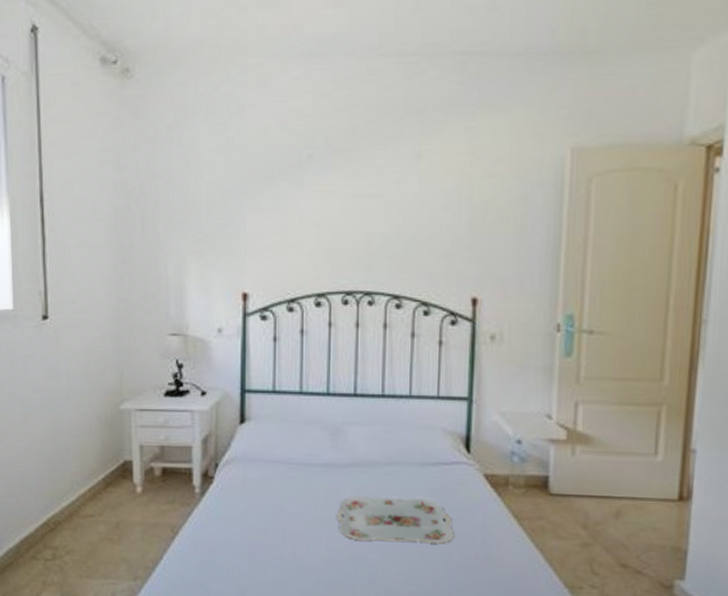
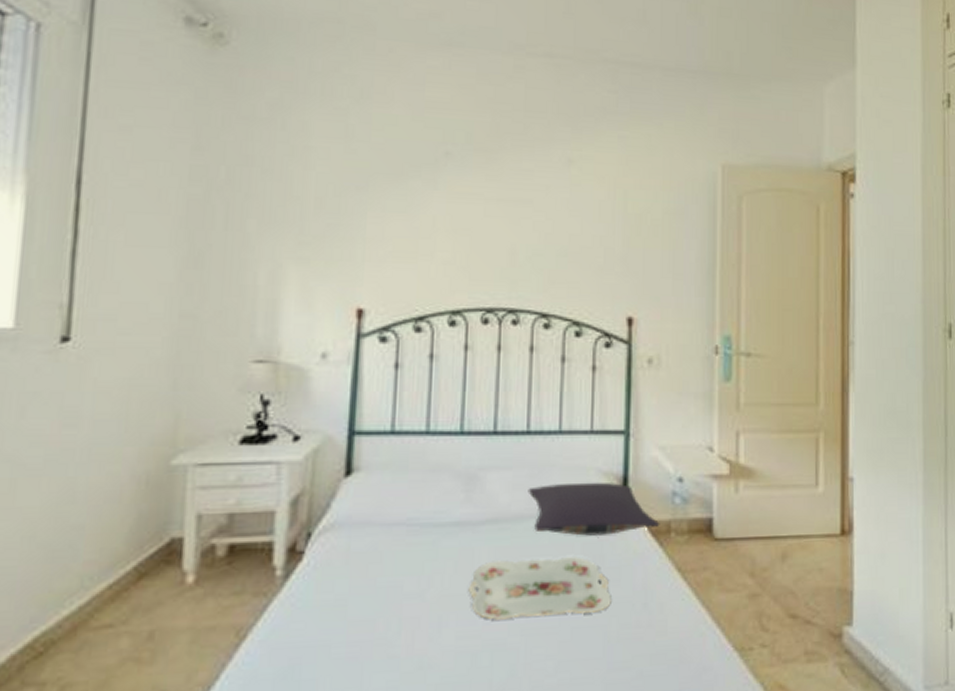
pillow: none [383,438,499,483] -> present [528,482,660,536]

